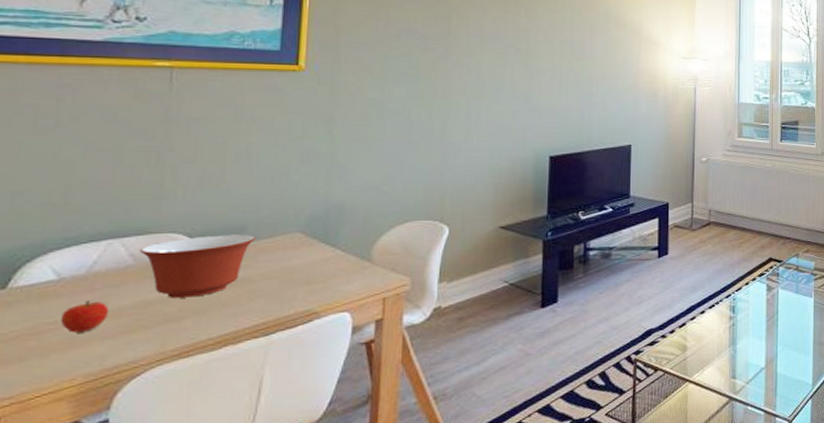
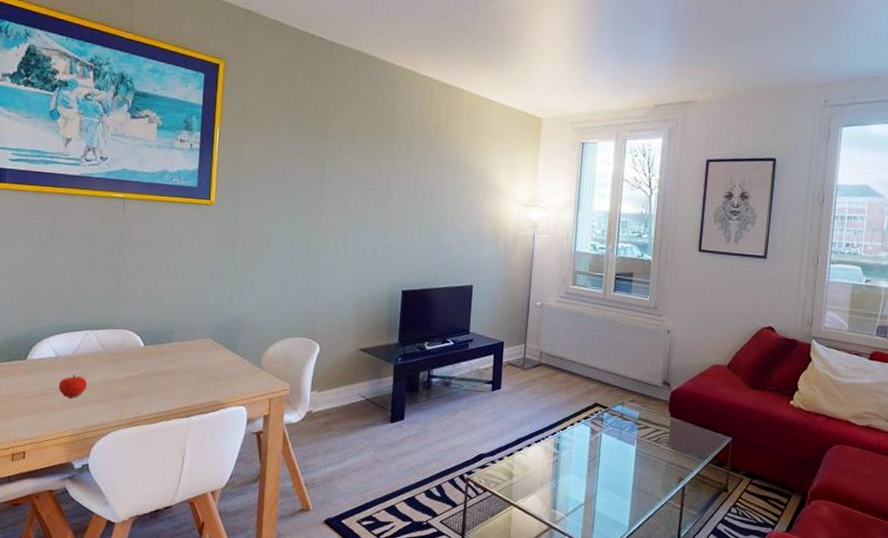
mixing bowl: present [139,234,256,298] -> none [105,334,181,381]

